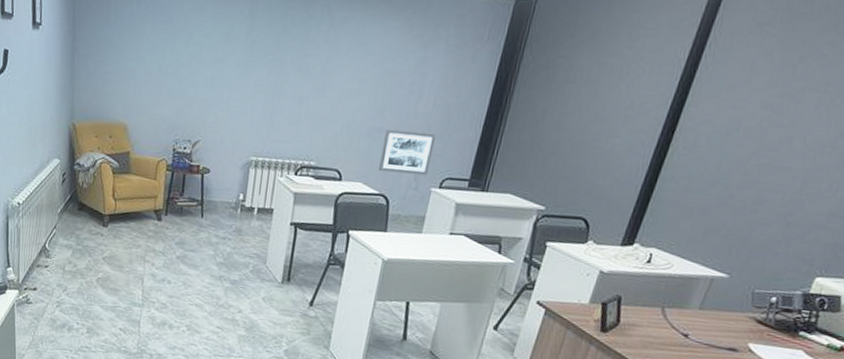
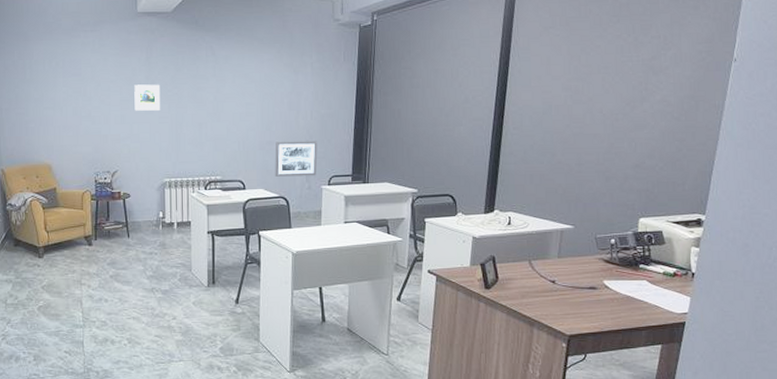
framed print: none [228,42,262,76] -> present [134,84,161,111]

